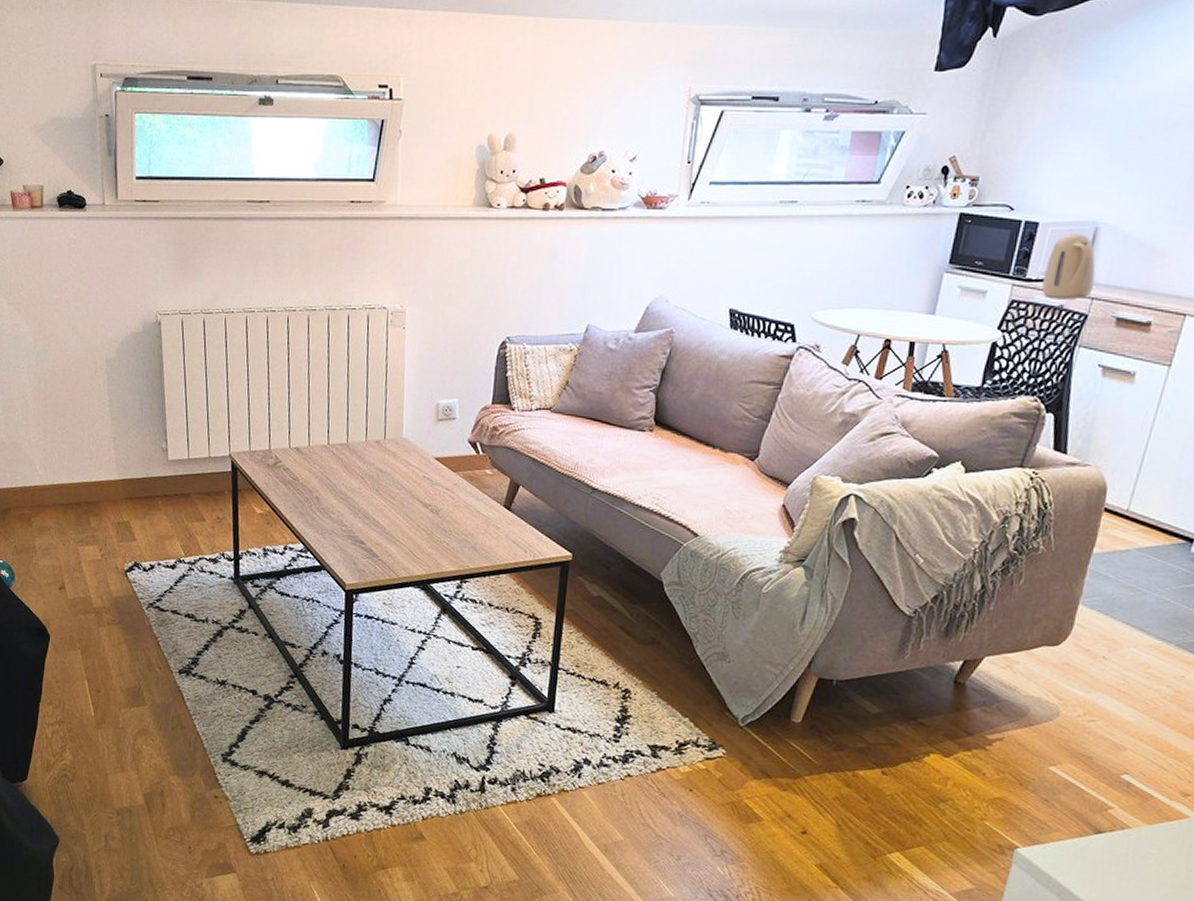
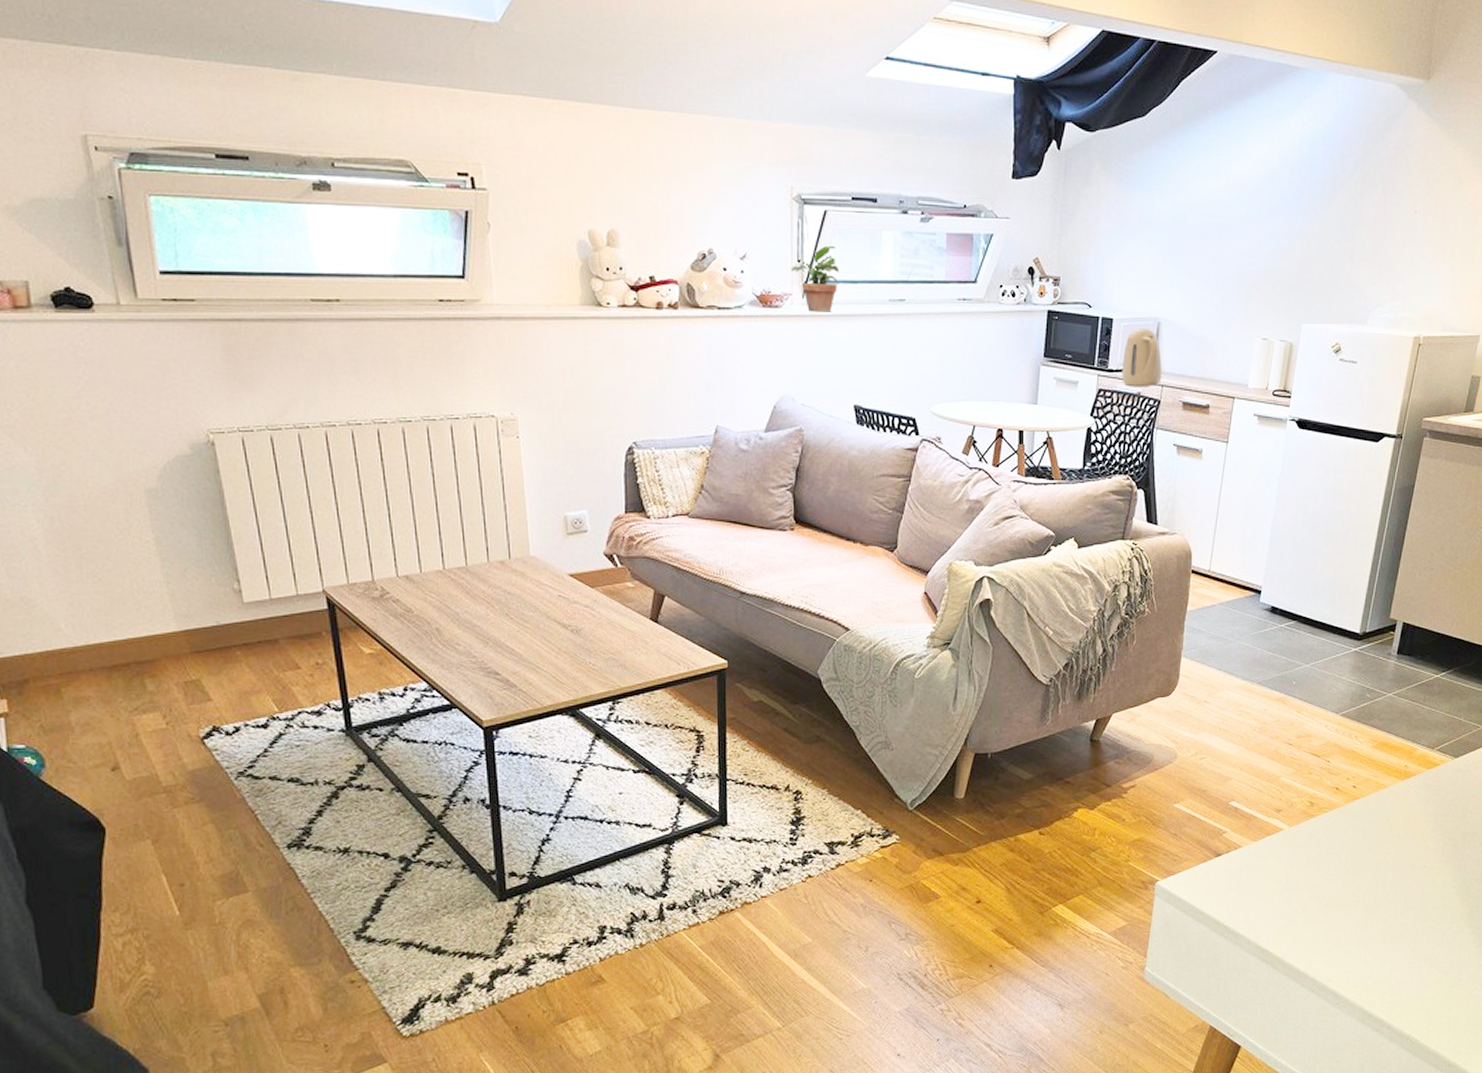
potted plant: none [680,146,731,214] -> present [791,245,840,312]

